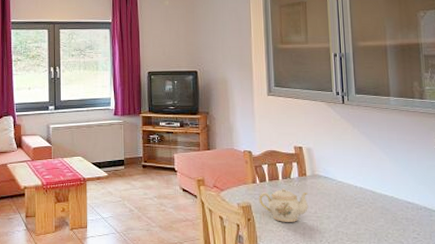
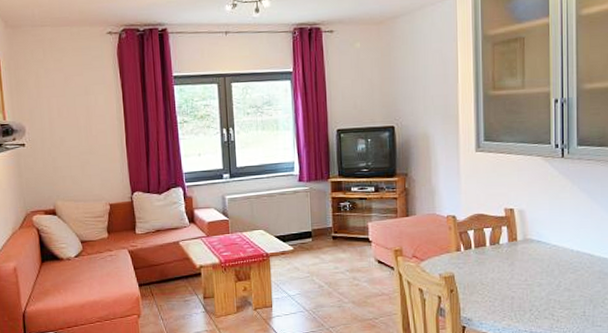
teapot: present [259,188,308,222] -> none [463,255,518,292]

